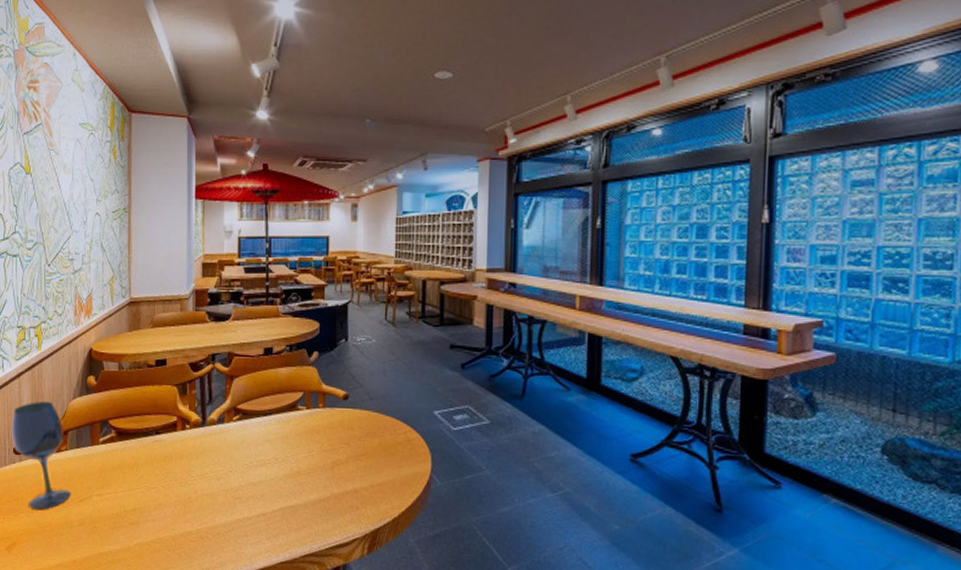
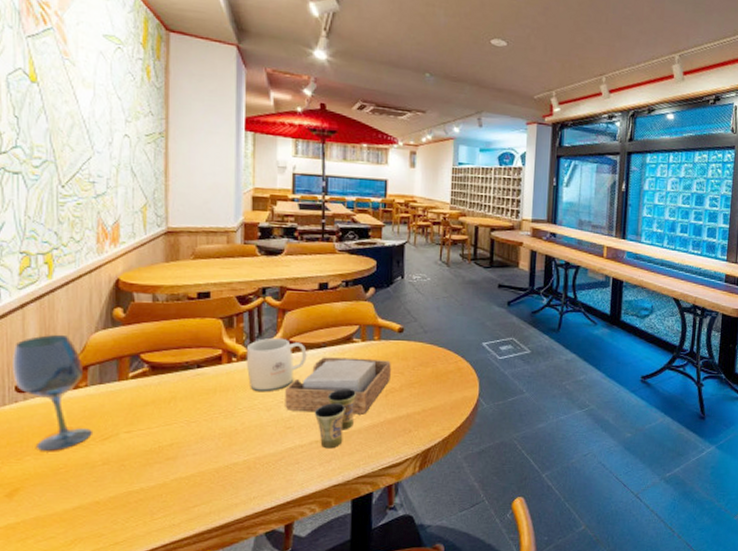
mug: none [198,404,254,461] -> present [246,337,307,392]
napkin holder: none [234,425,336,488] -> present [285,357,391,415]
cup: none [261,459,302,523] -> present [314,389,356,449]

